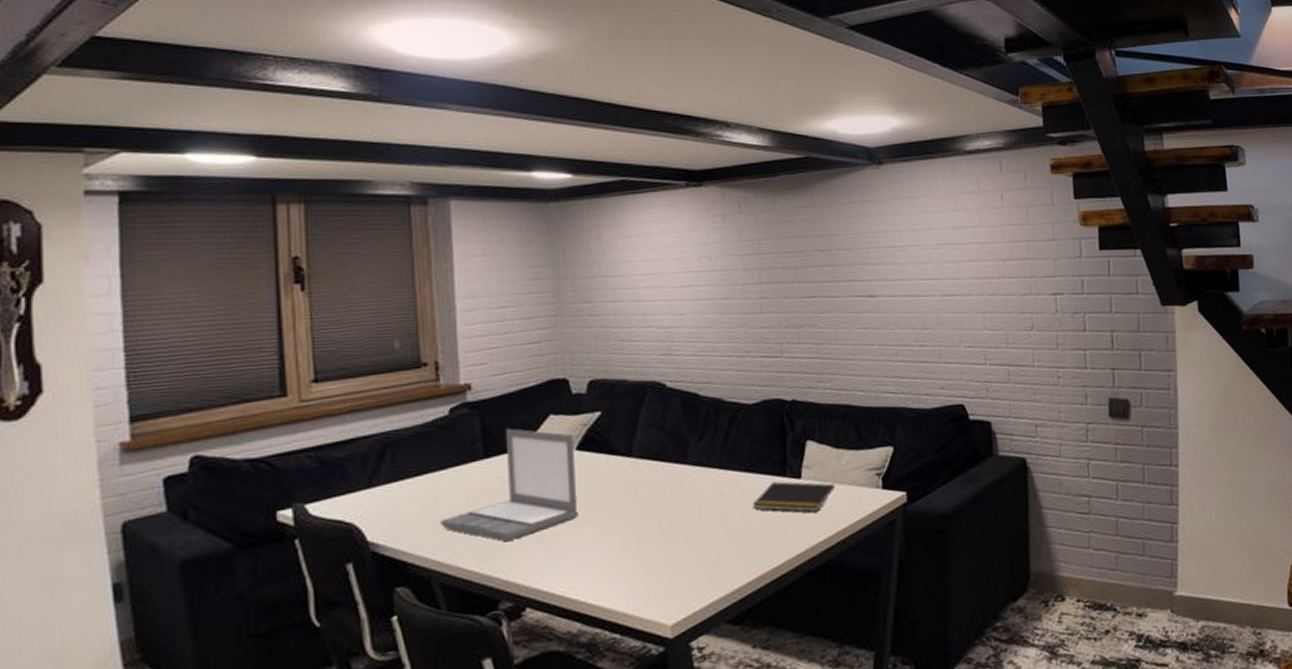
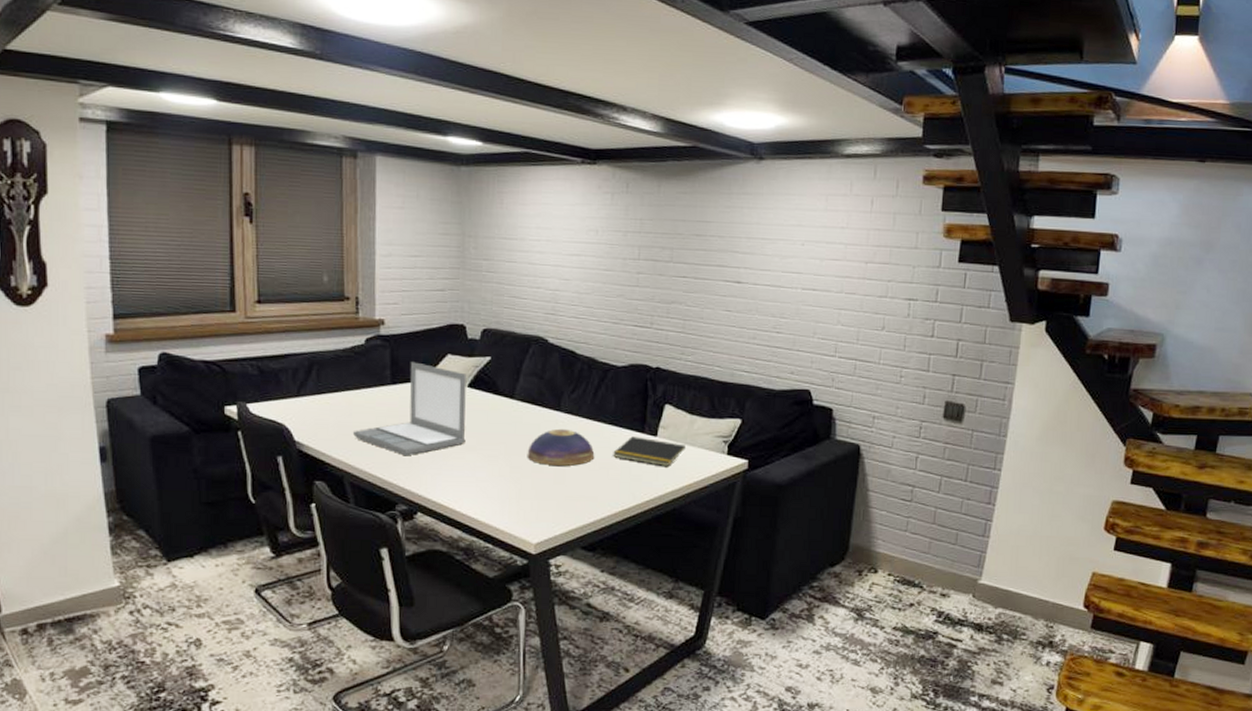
decorative bowl: none [652,483,732,530] -> present [527,428,595,466]

